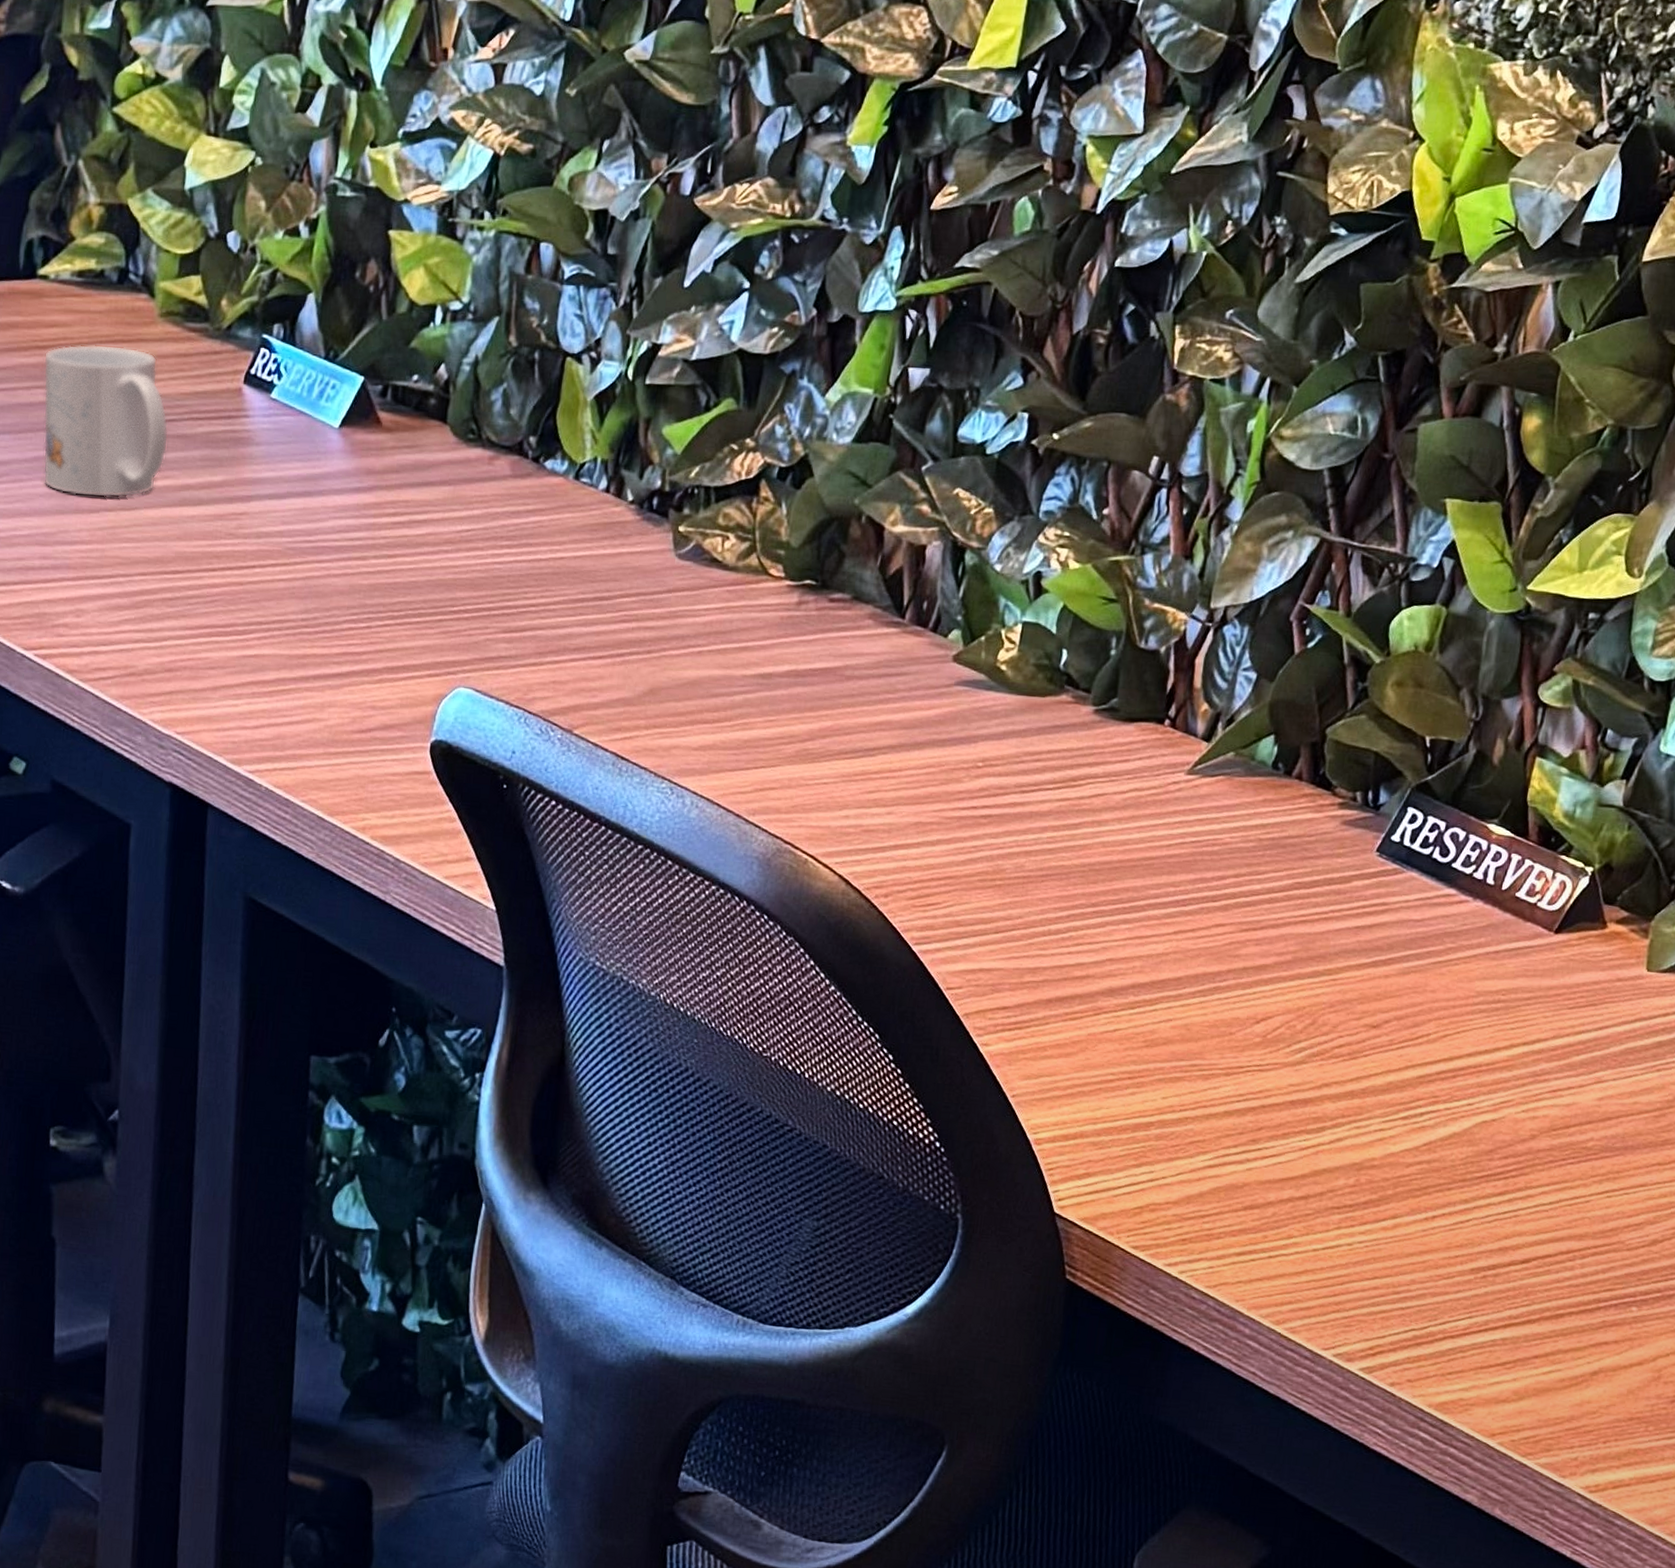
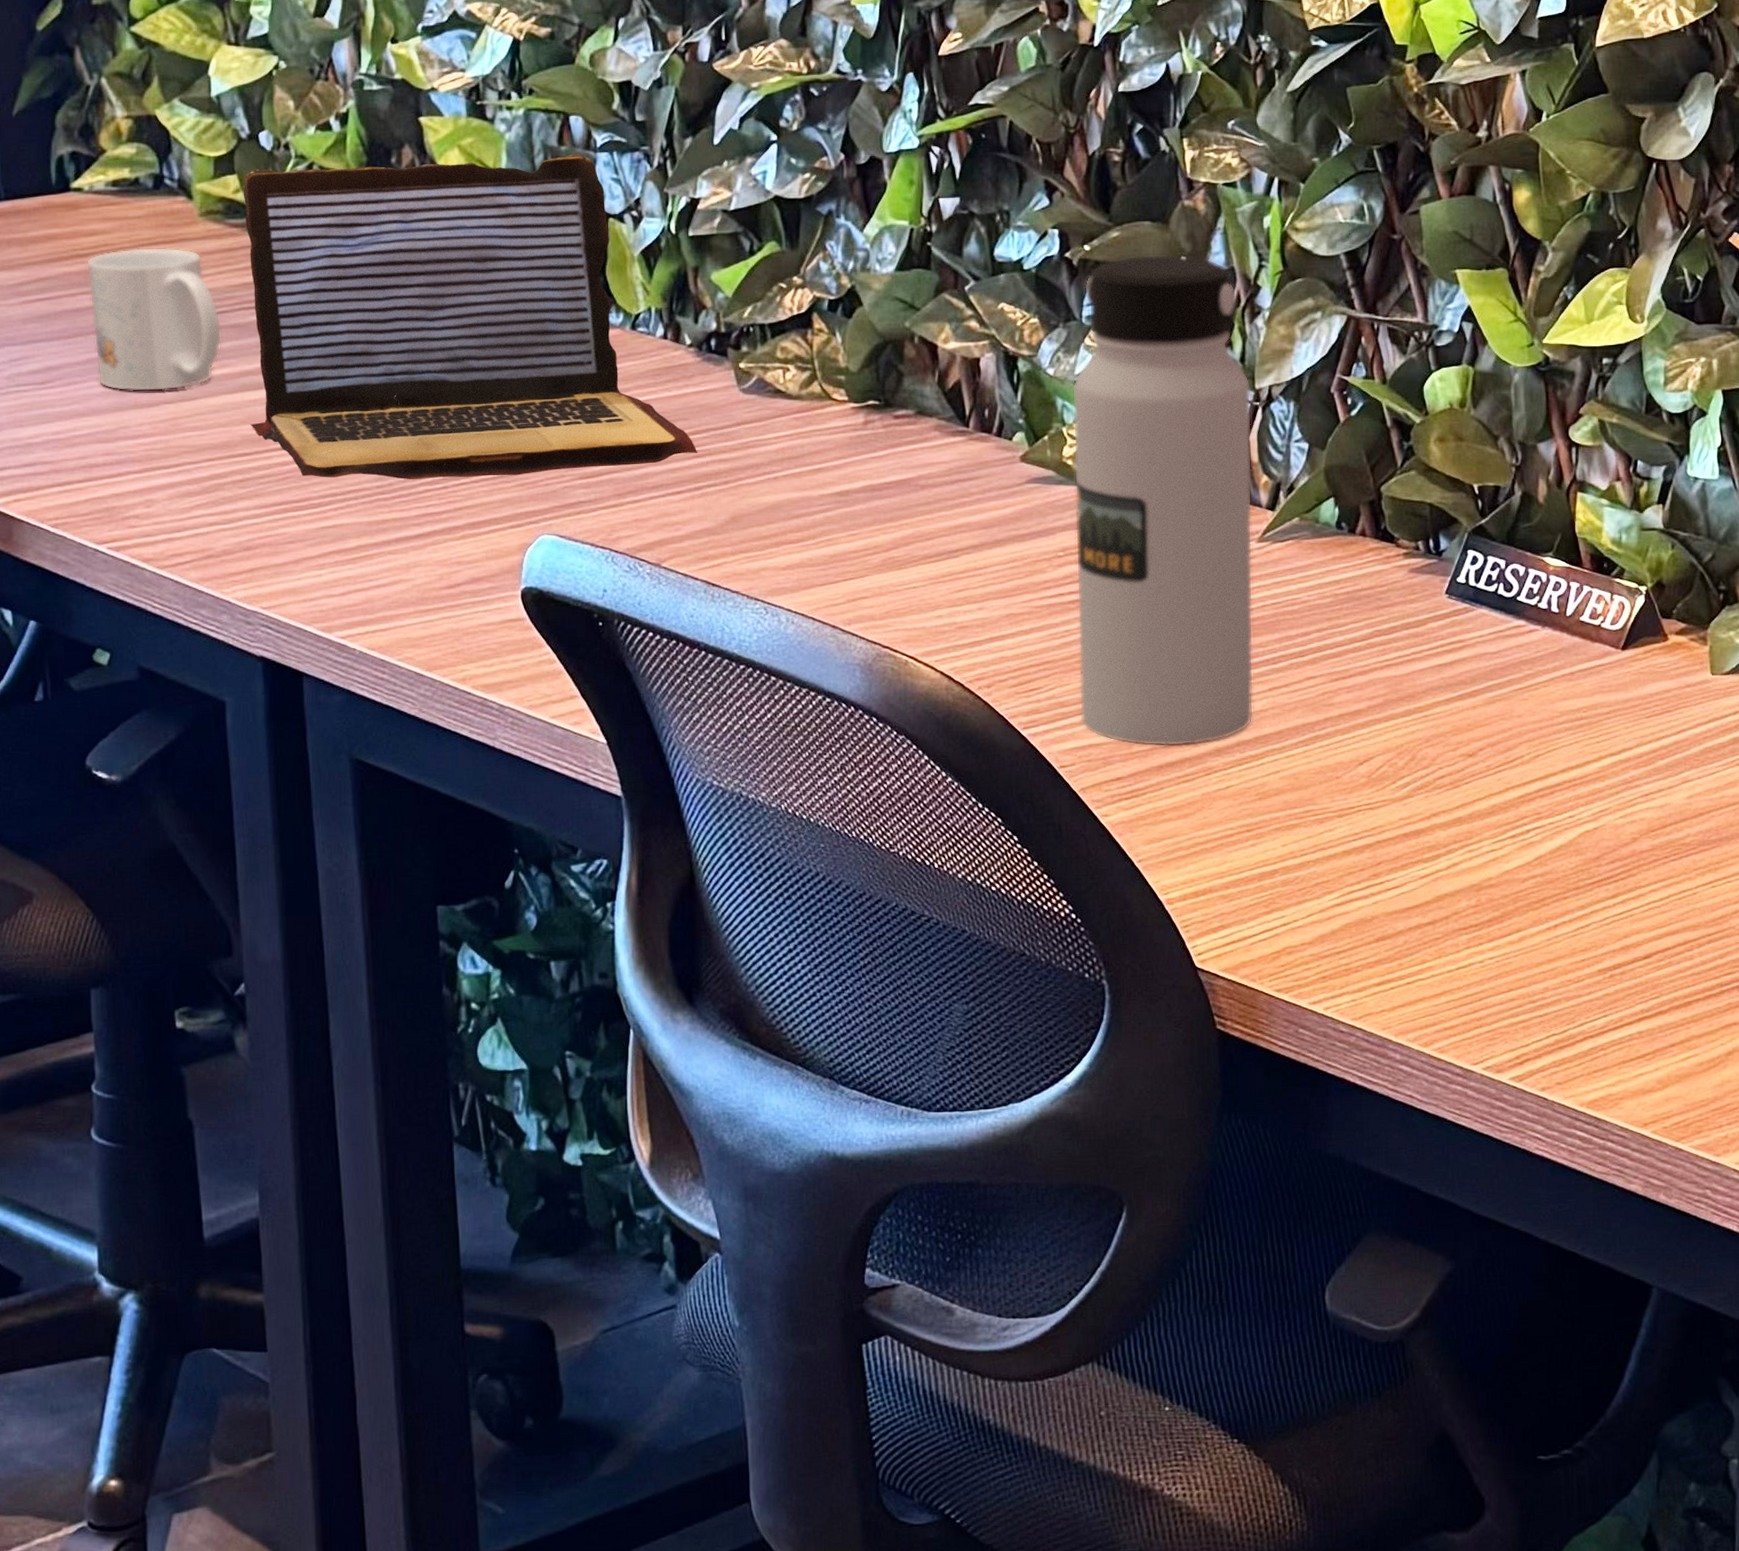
laptop: none [186,271,625,624] -> present [243,154,698,479]
water bottle: none [974,450,1208,982] -> present [1072,254,1254,747]

